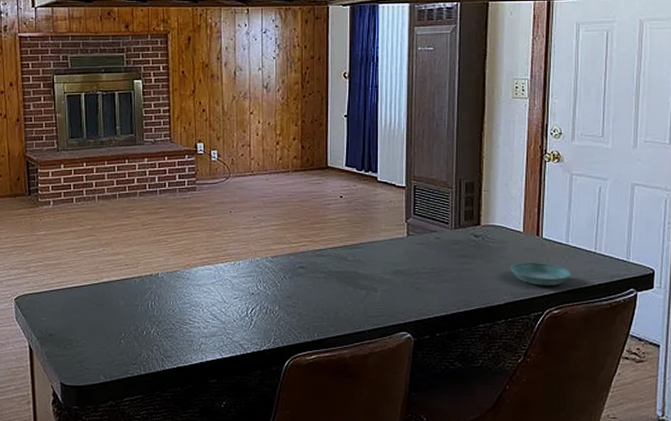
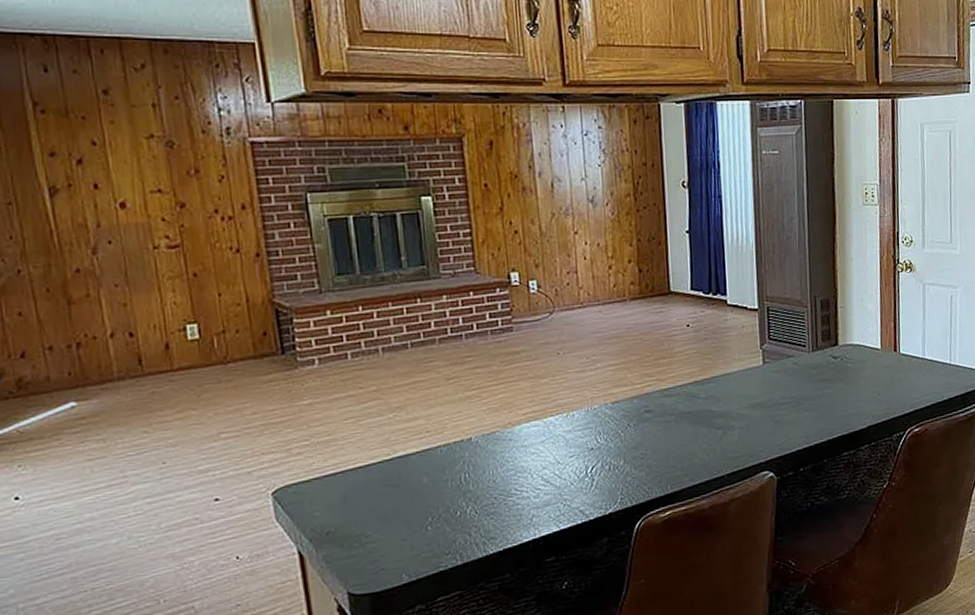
saucer: present [510,263,571,286] -> none [870,379,929,405]

